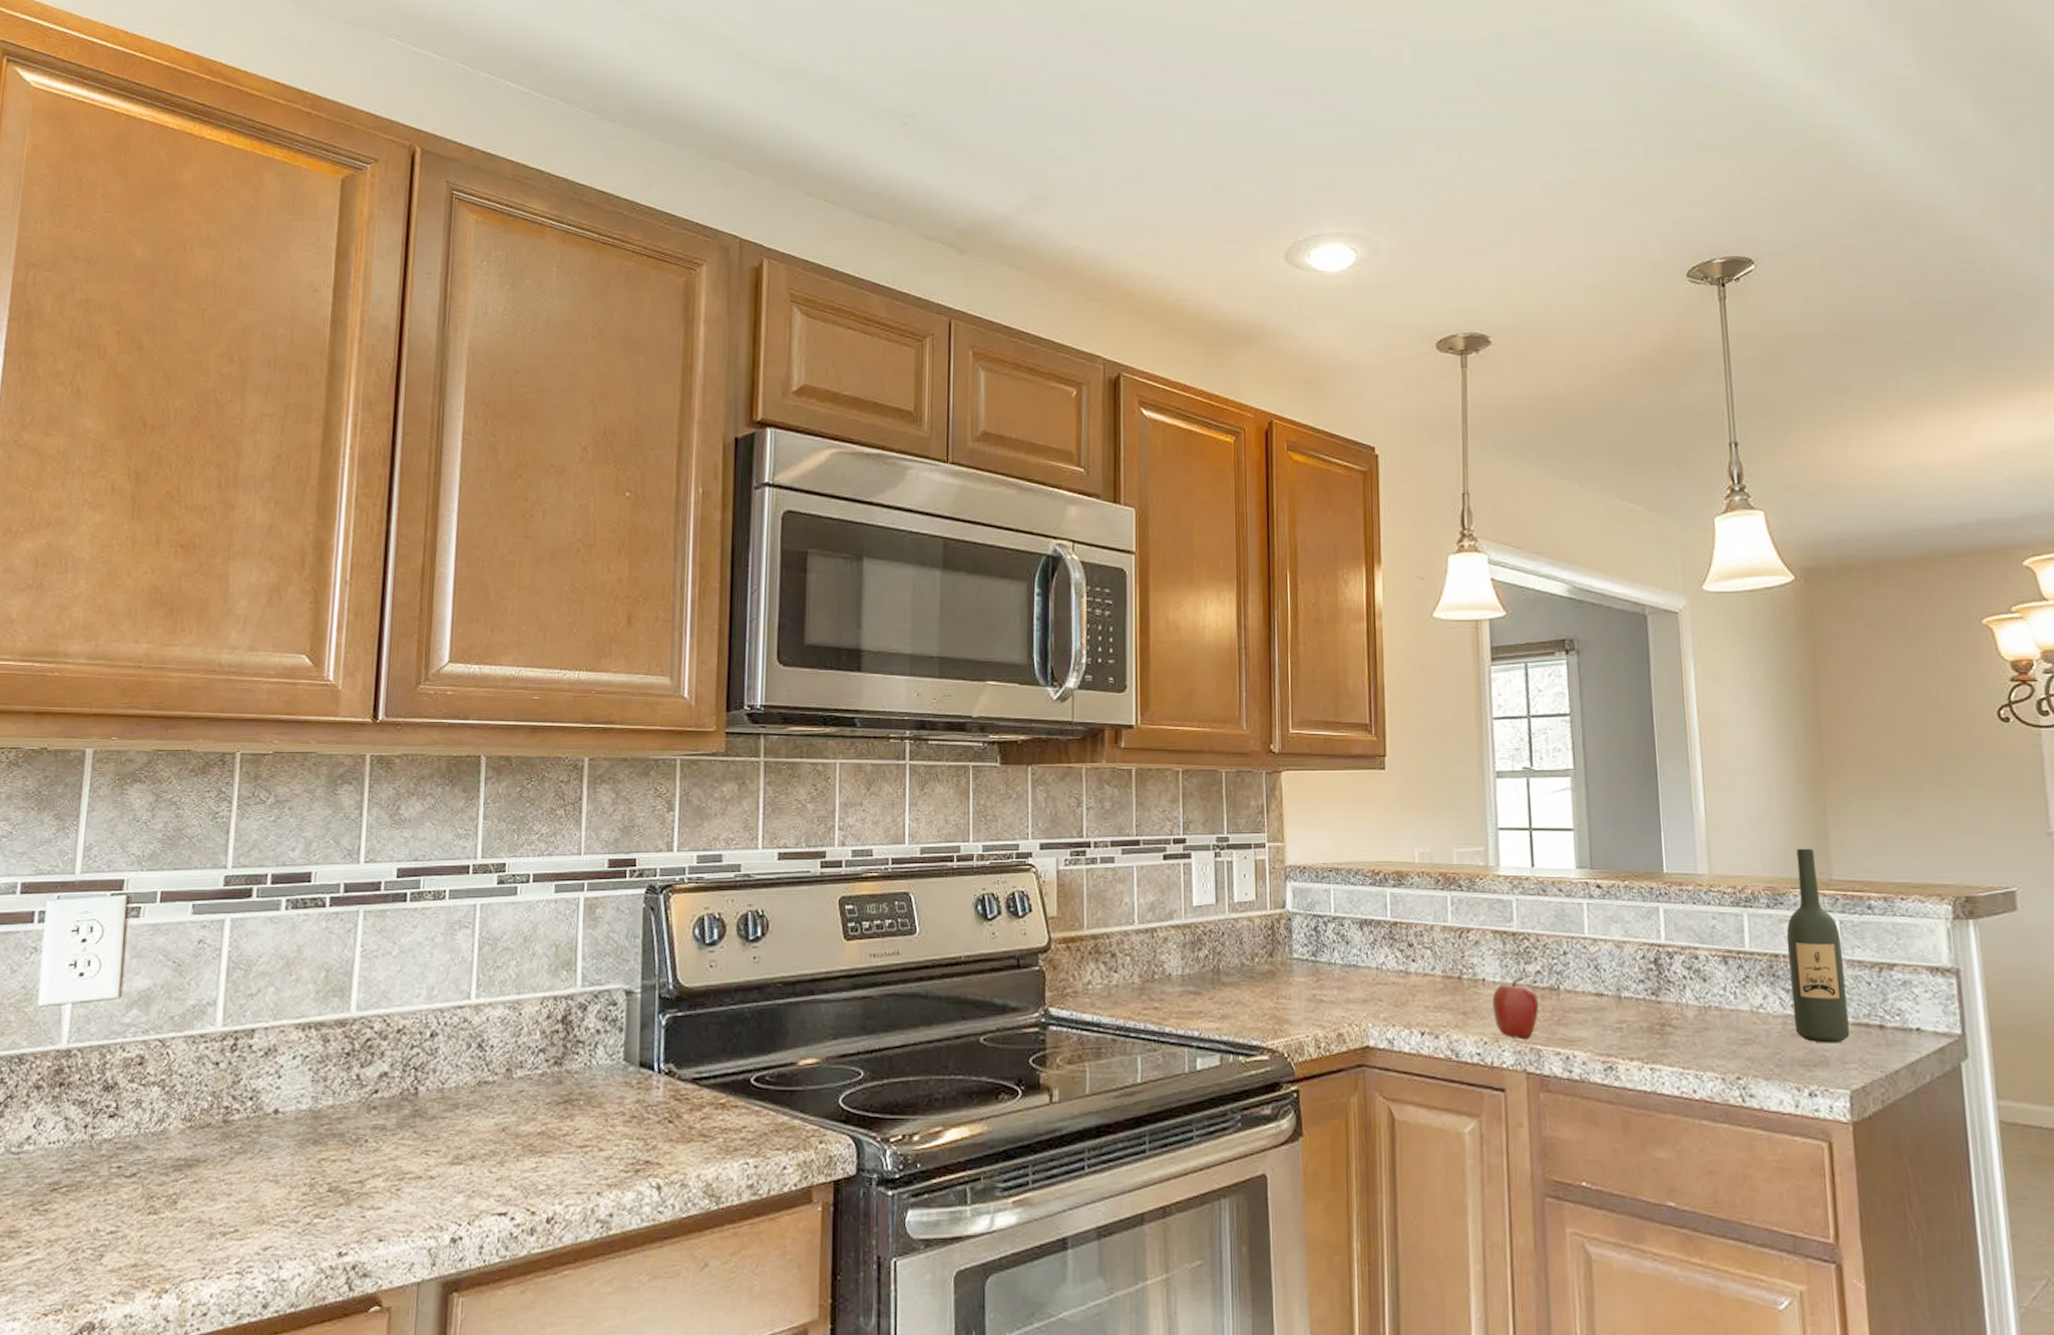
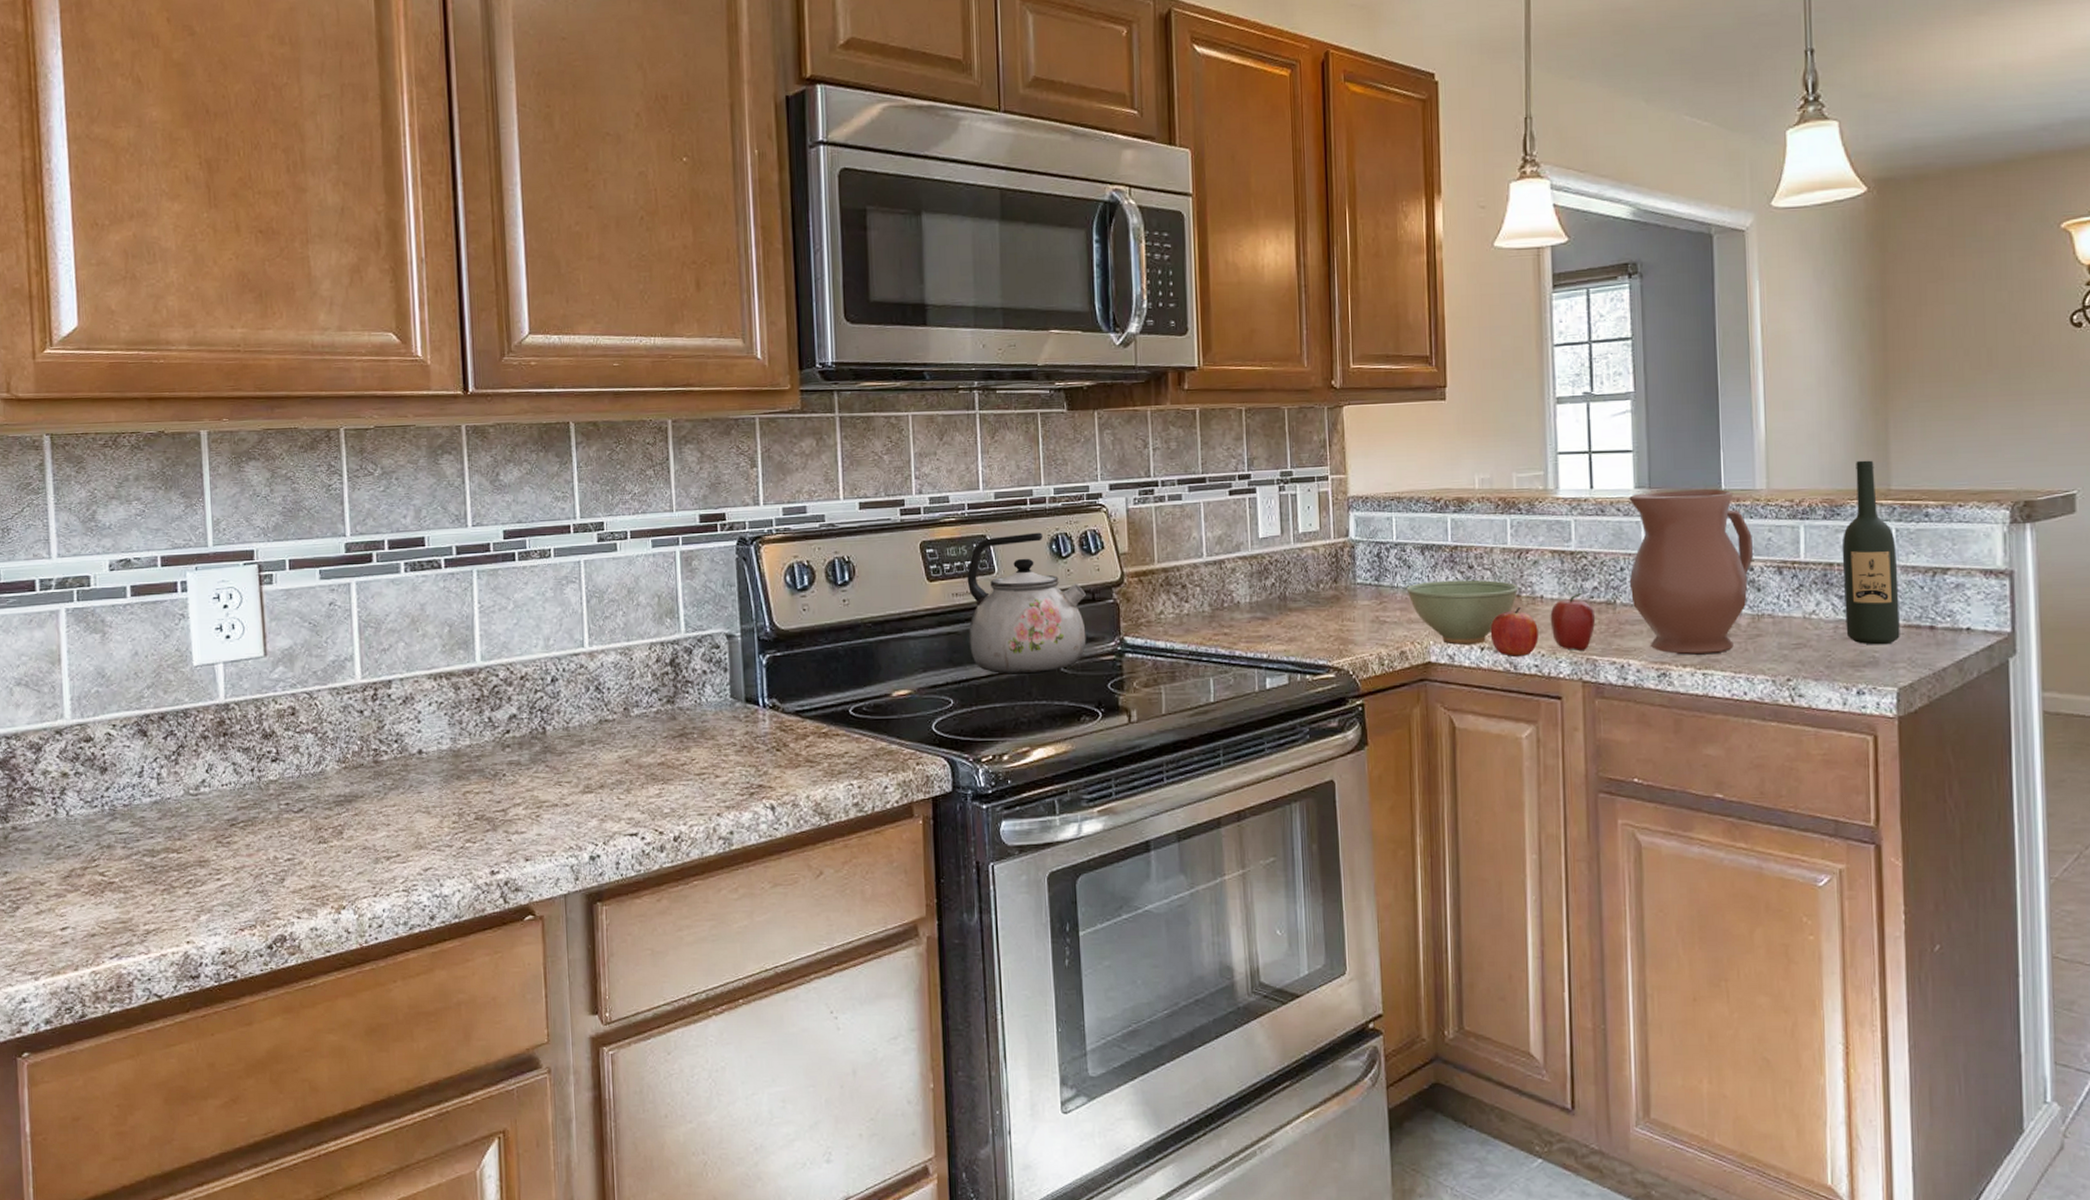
kettle: none [883,892,1010,1045] -> present [967,532,1087,675]
bowl: none [1344,958,1460,1028] -> present [1406,579,1519,645]
fruit: none [1430,989,1481,1043] -> present [1490,606,1539,656]
vase: none [1570,872,1698,1048] -> present [1629,489,1753,655]

